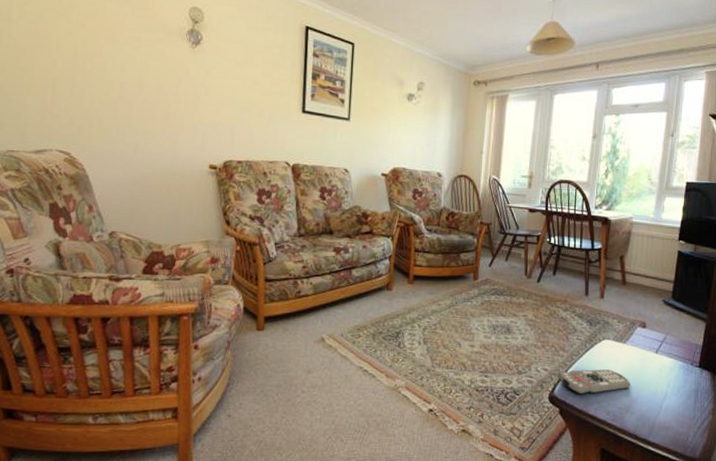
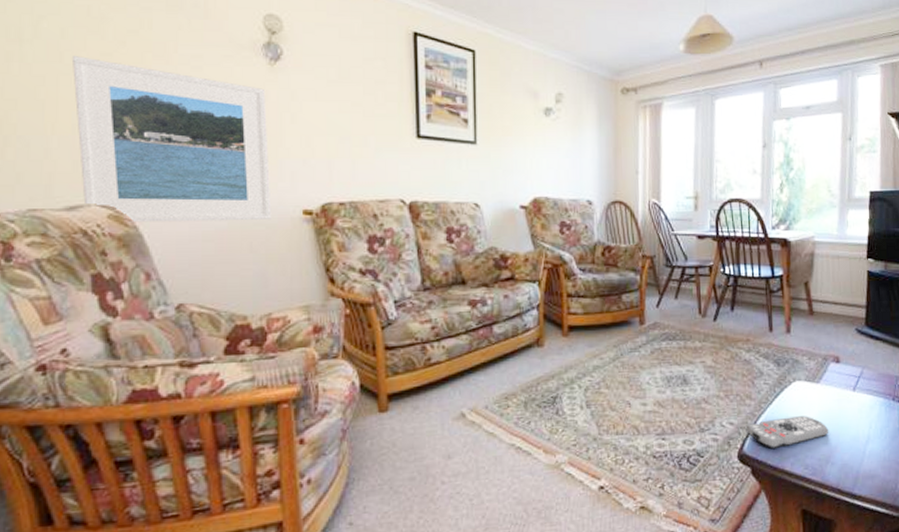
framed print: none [45,34,187,171] -> present [73,56,272,223]

